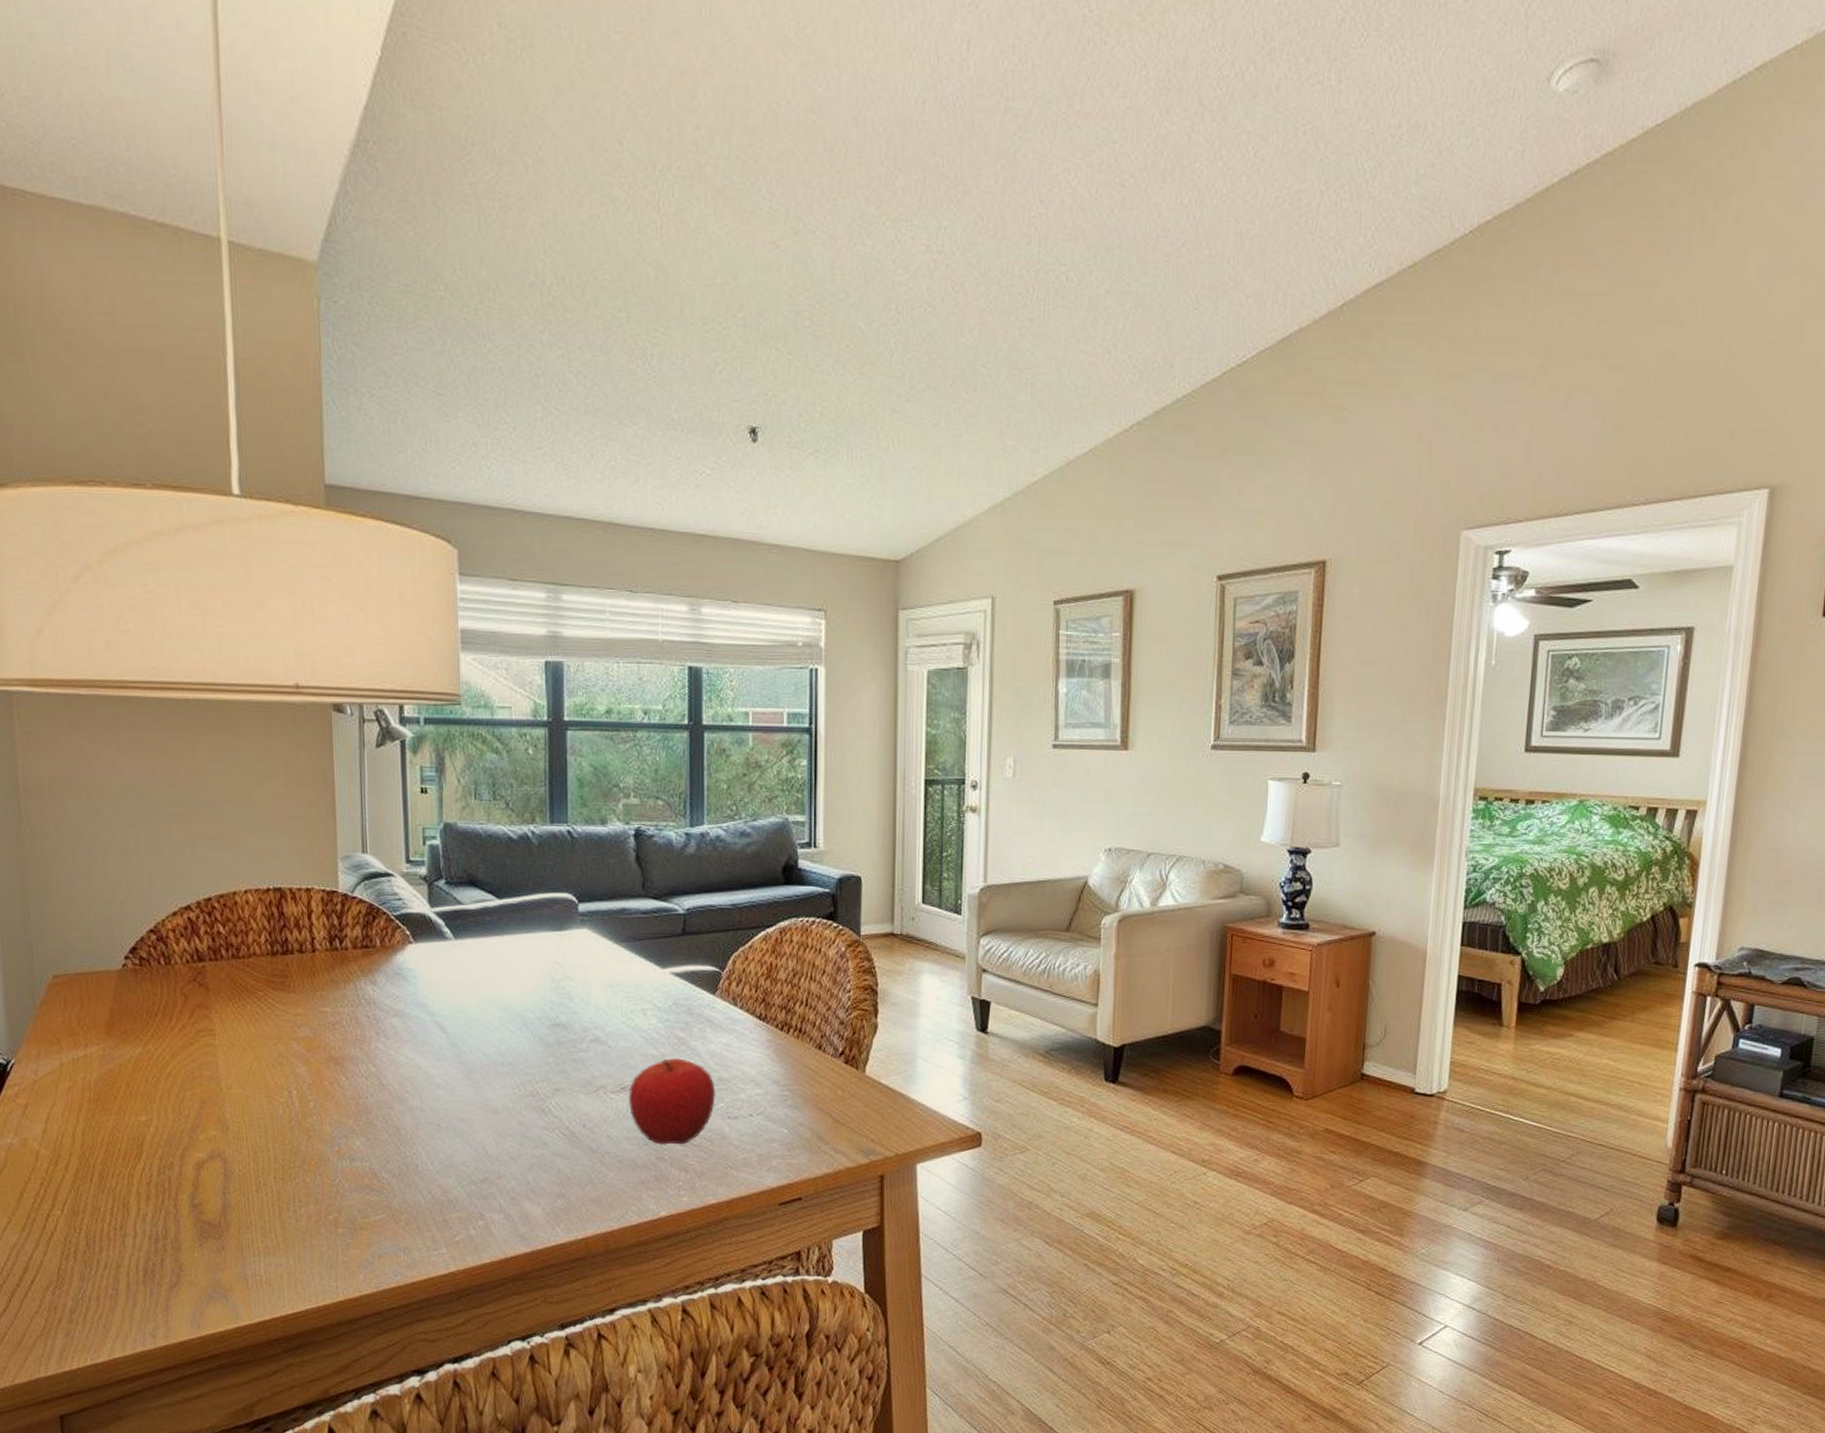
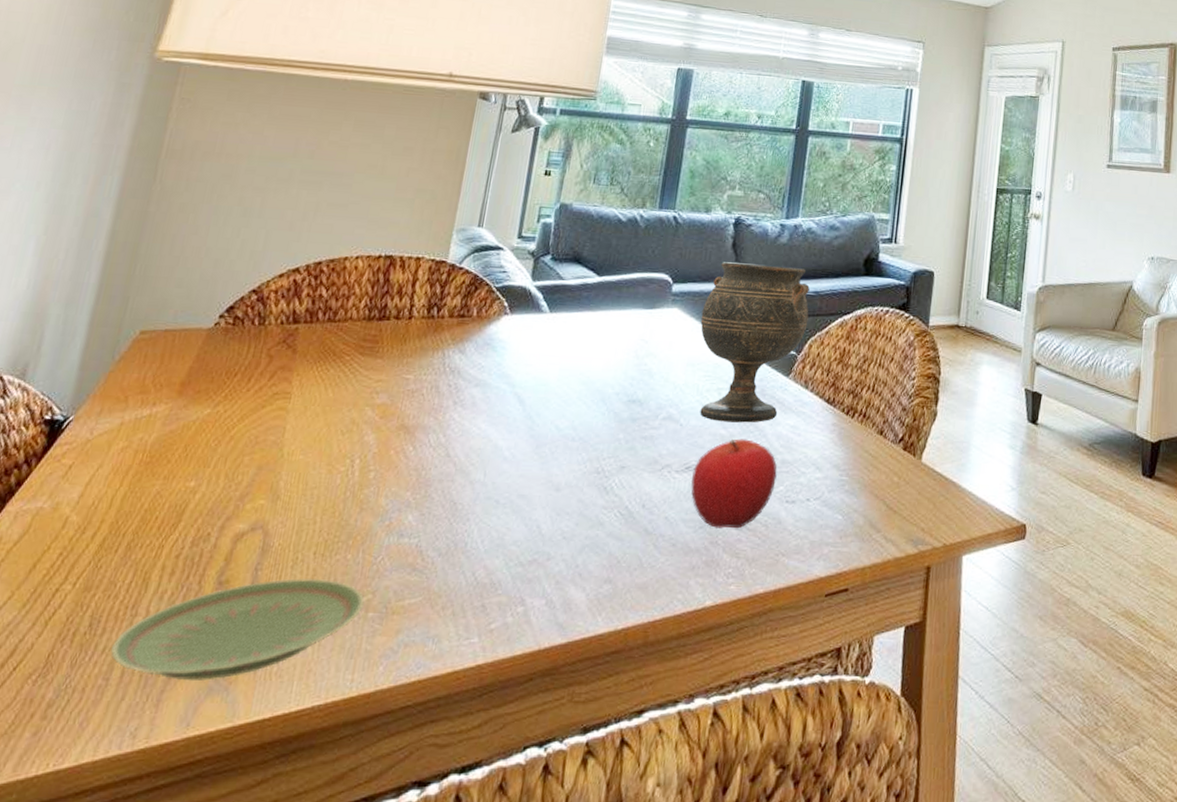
plate: none [112,1199,332,1289] -> present [110,577,365,681]
goblet: none [613,877,729,1043] -> present [700,262,810,423]

